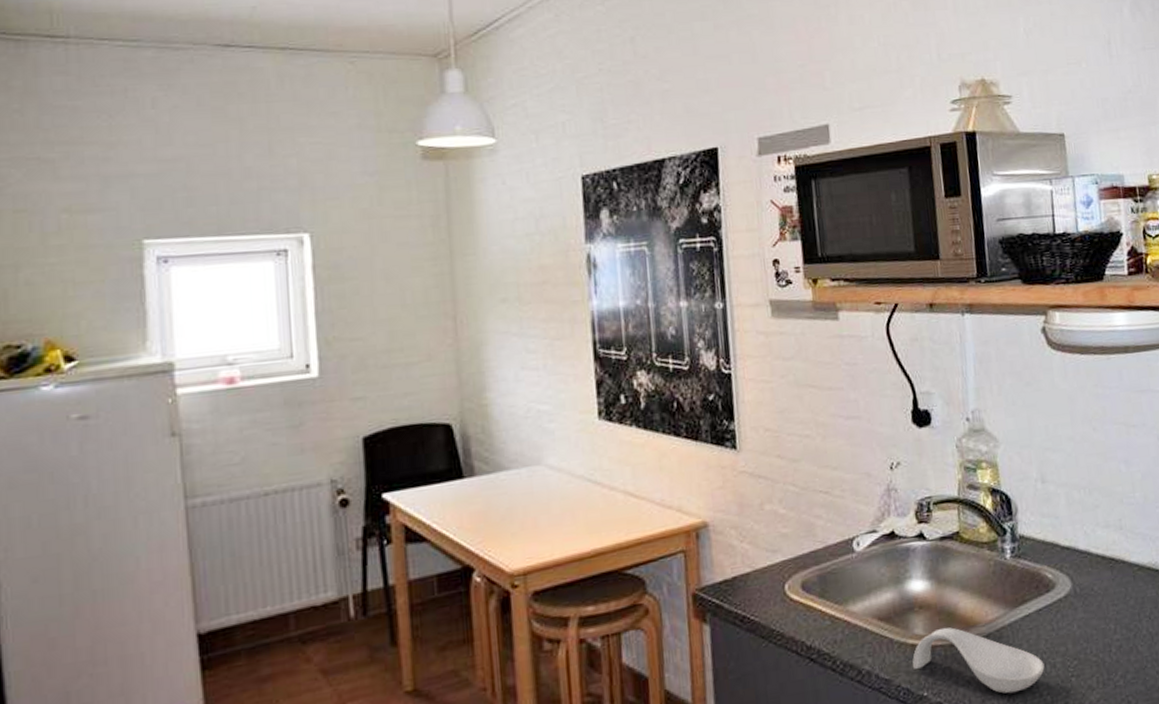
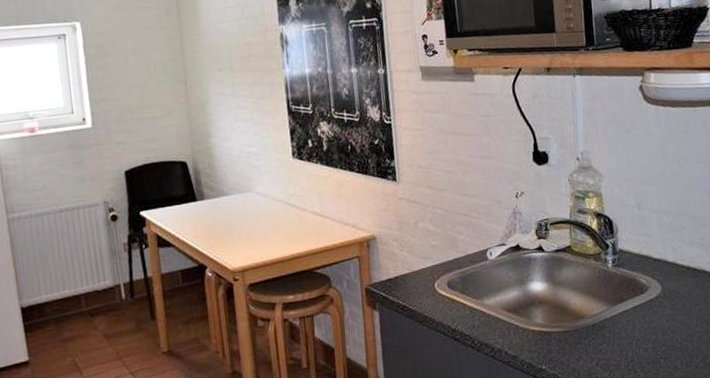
spoon rest: present [912,627,1045,694] -> none [533,318,639,370]

